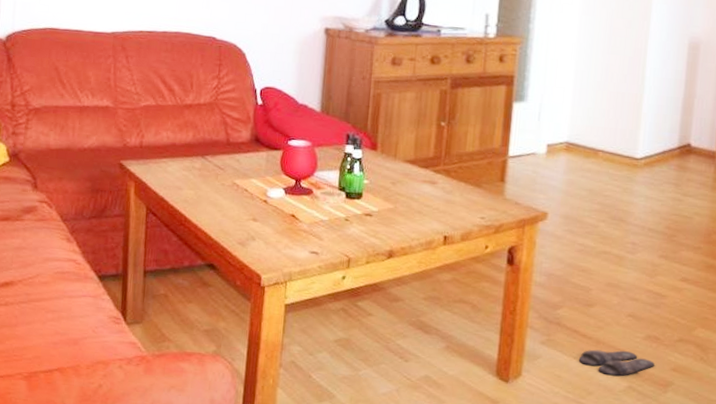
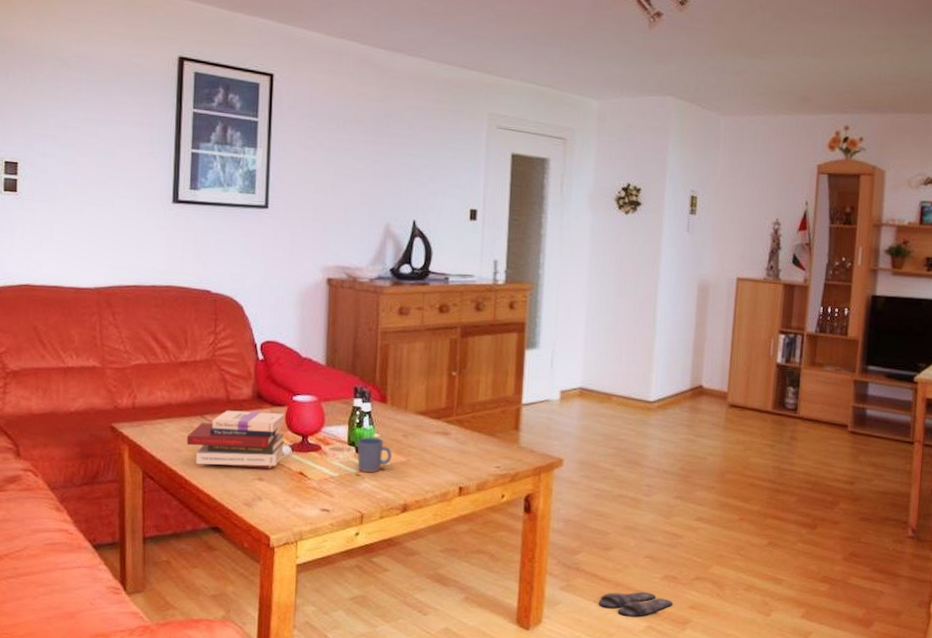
books: none [187,152,281,211] -> present [186,410,286,469]
mug: none [346,183,380,218] -> present [357,437,392,473]

